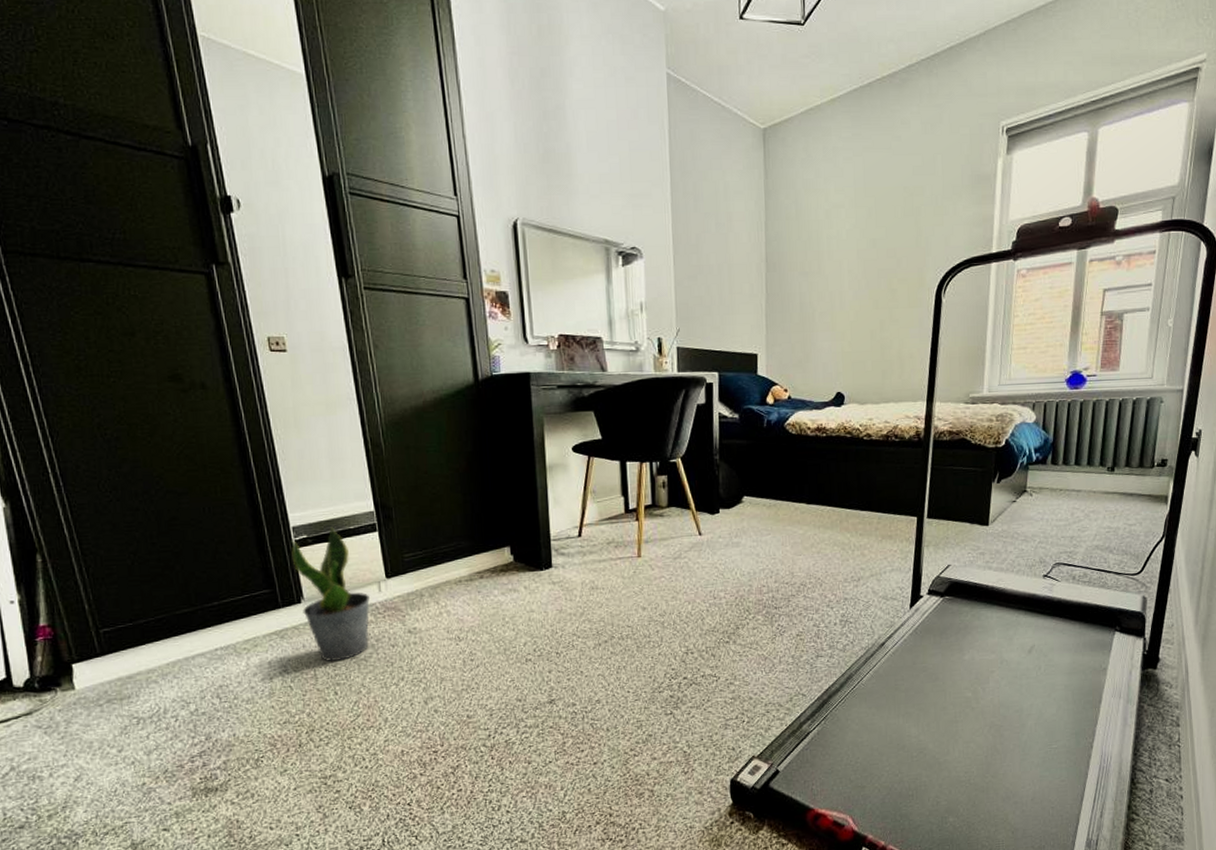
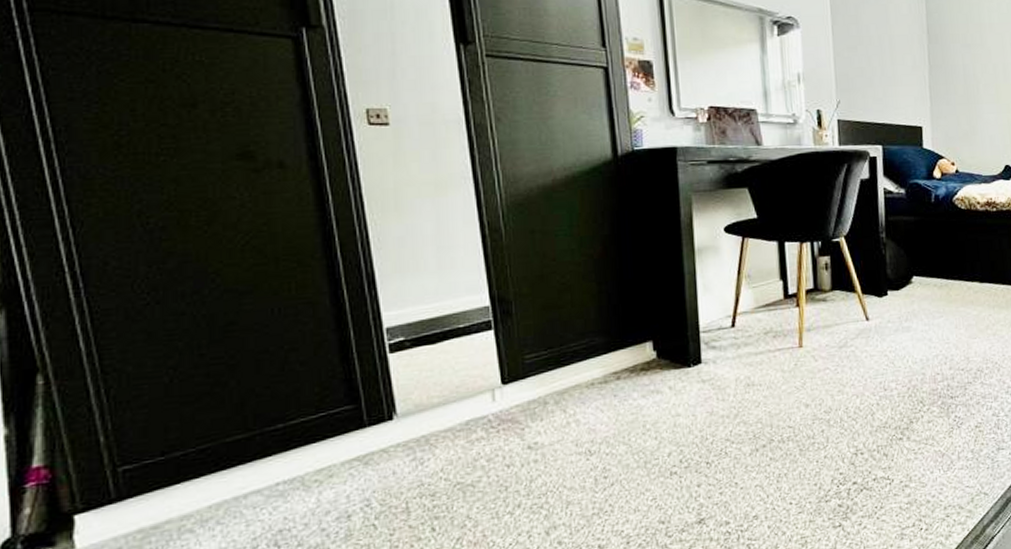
potted plant: present [291,527,371,662] -> none [383,326,482,491]

